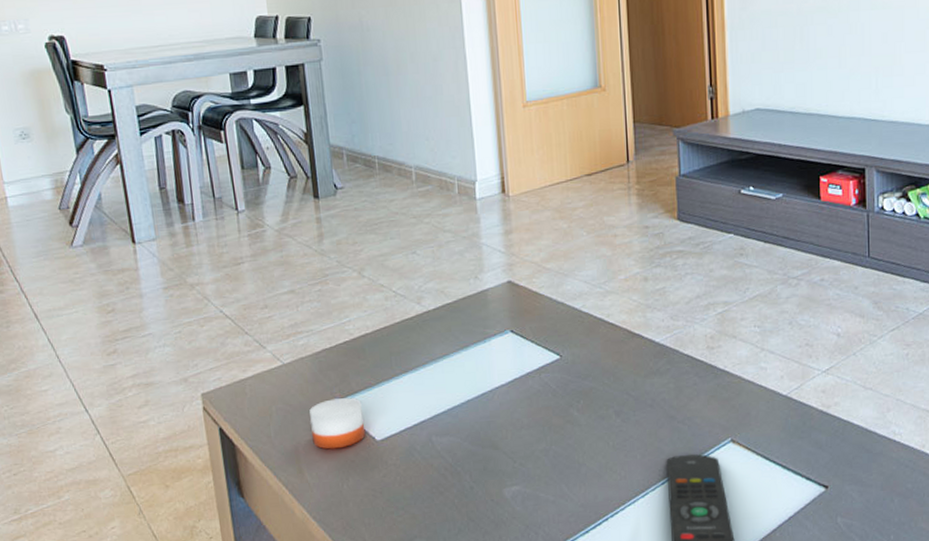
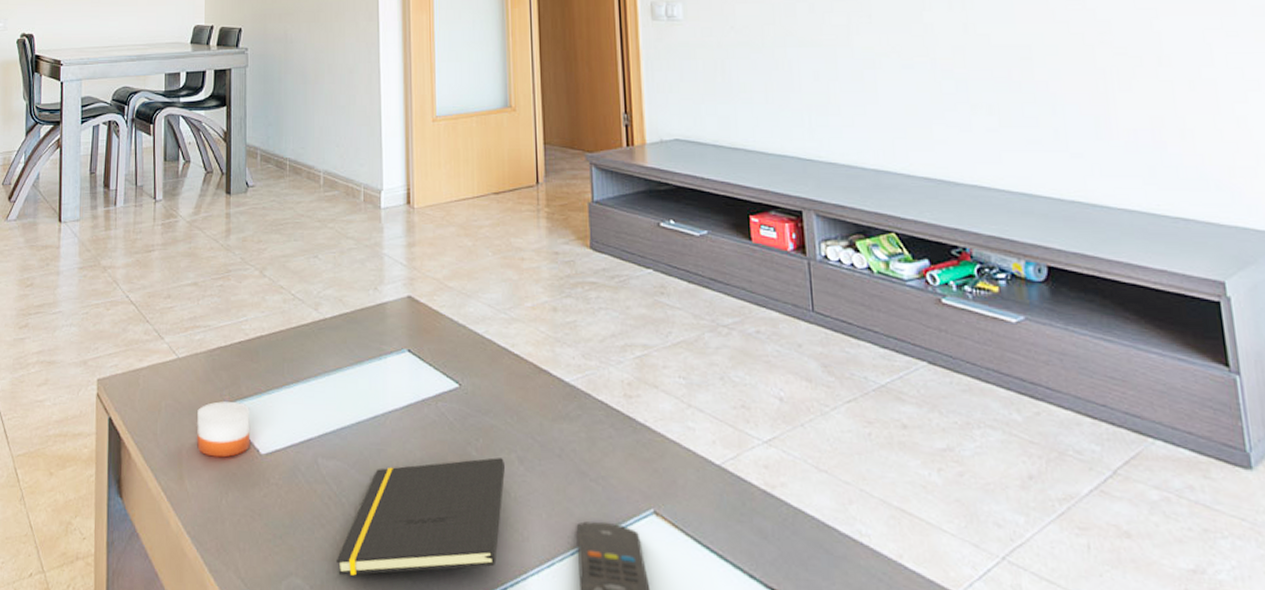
notepad: none [455,414,604,532] -> present [335,457,505,576]

